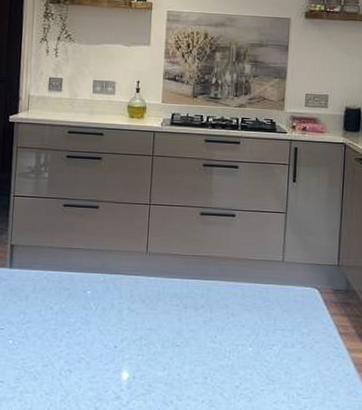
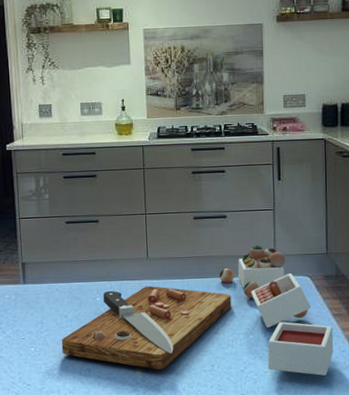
cutting board: none [42,249,339,400] -> present [61,245,334,376]

